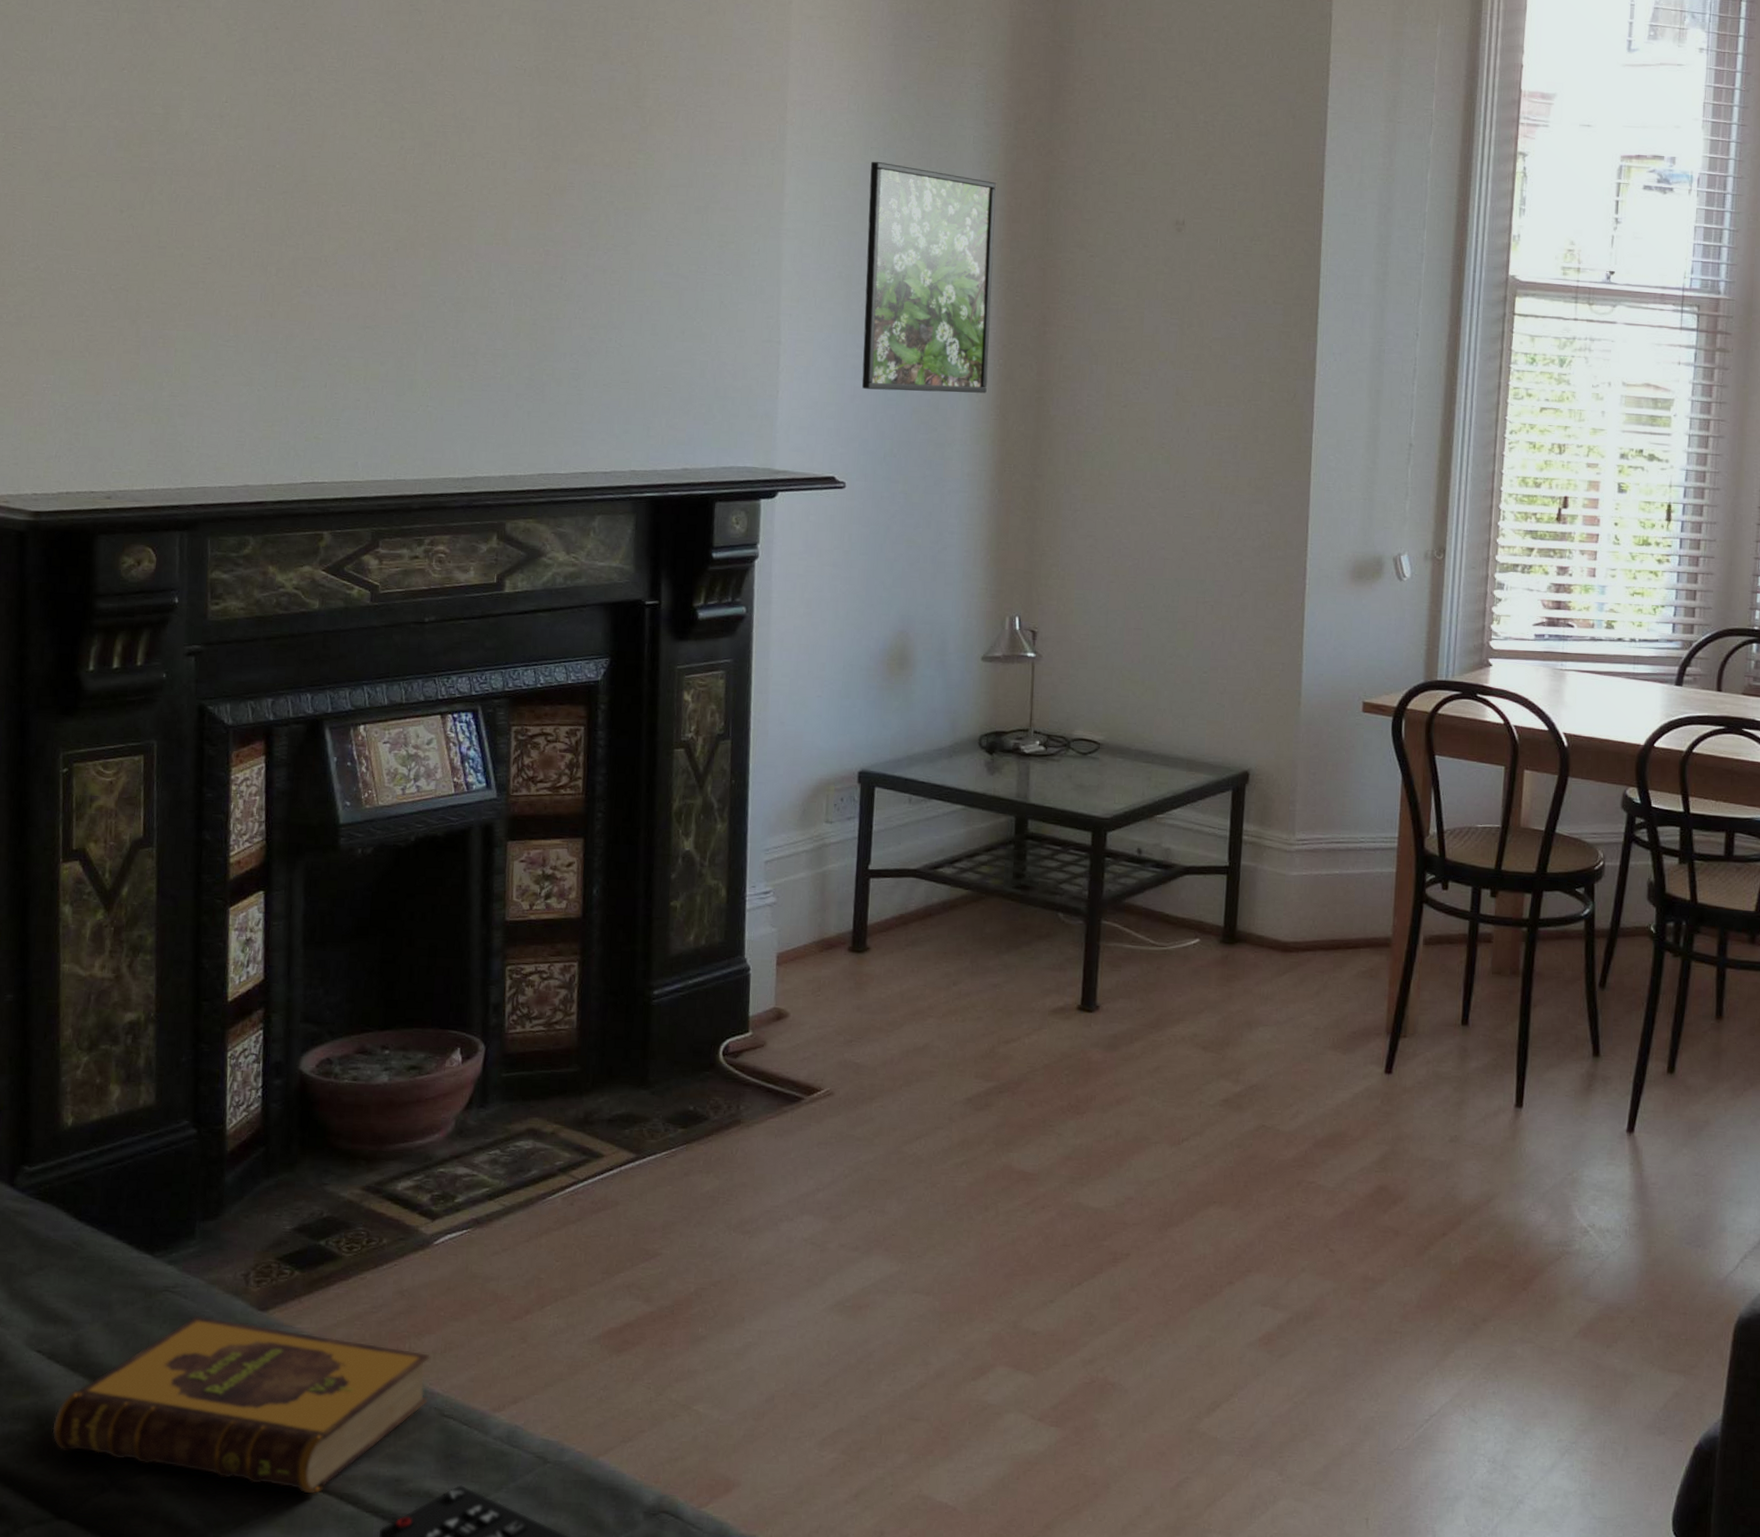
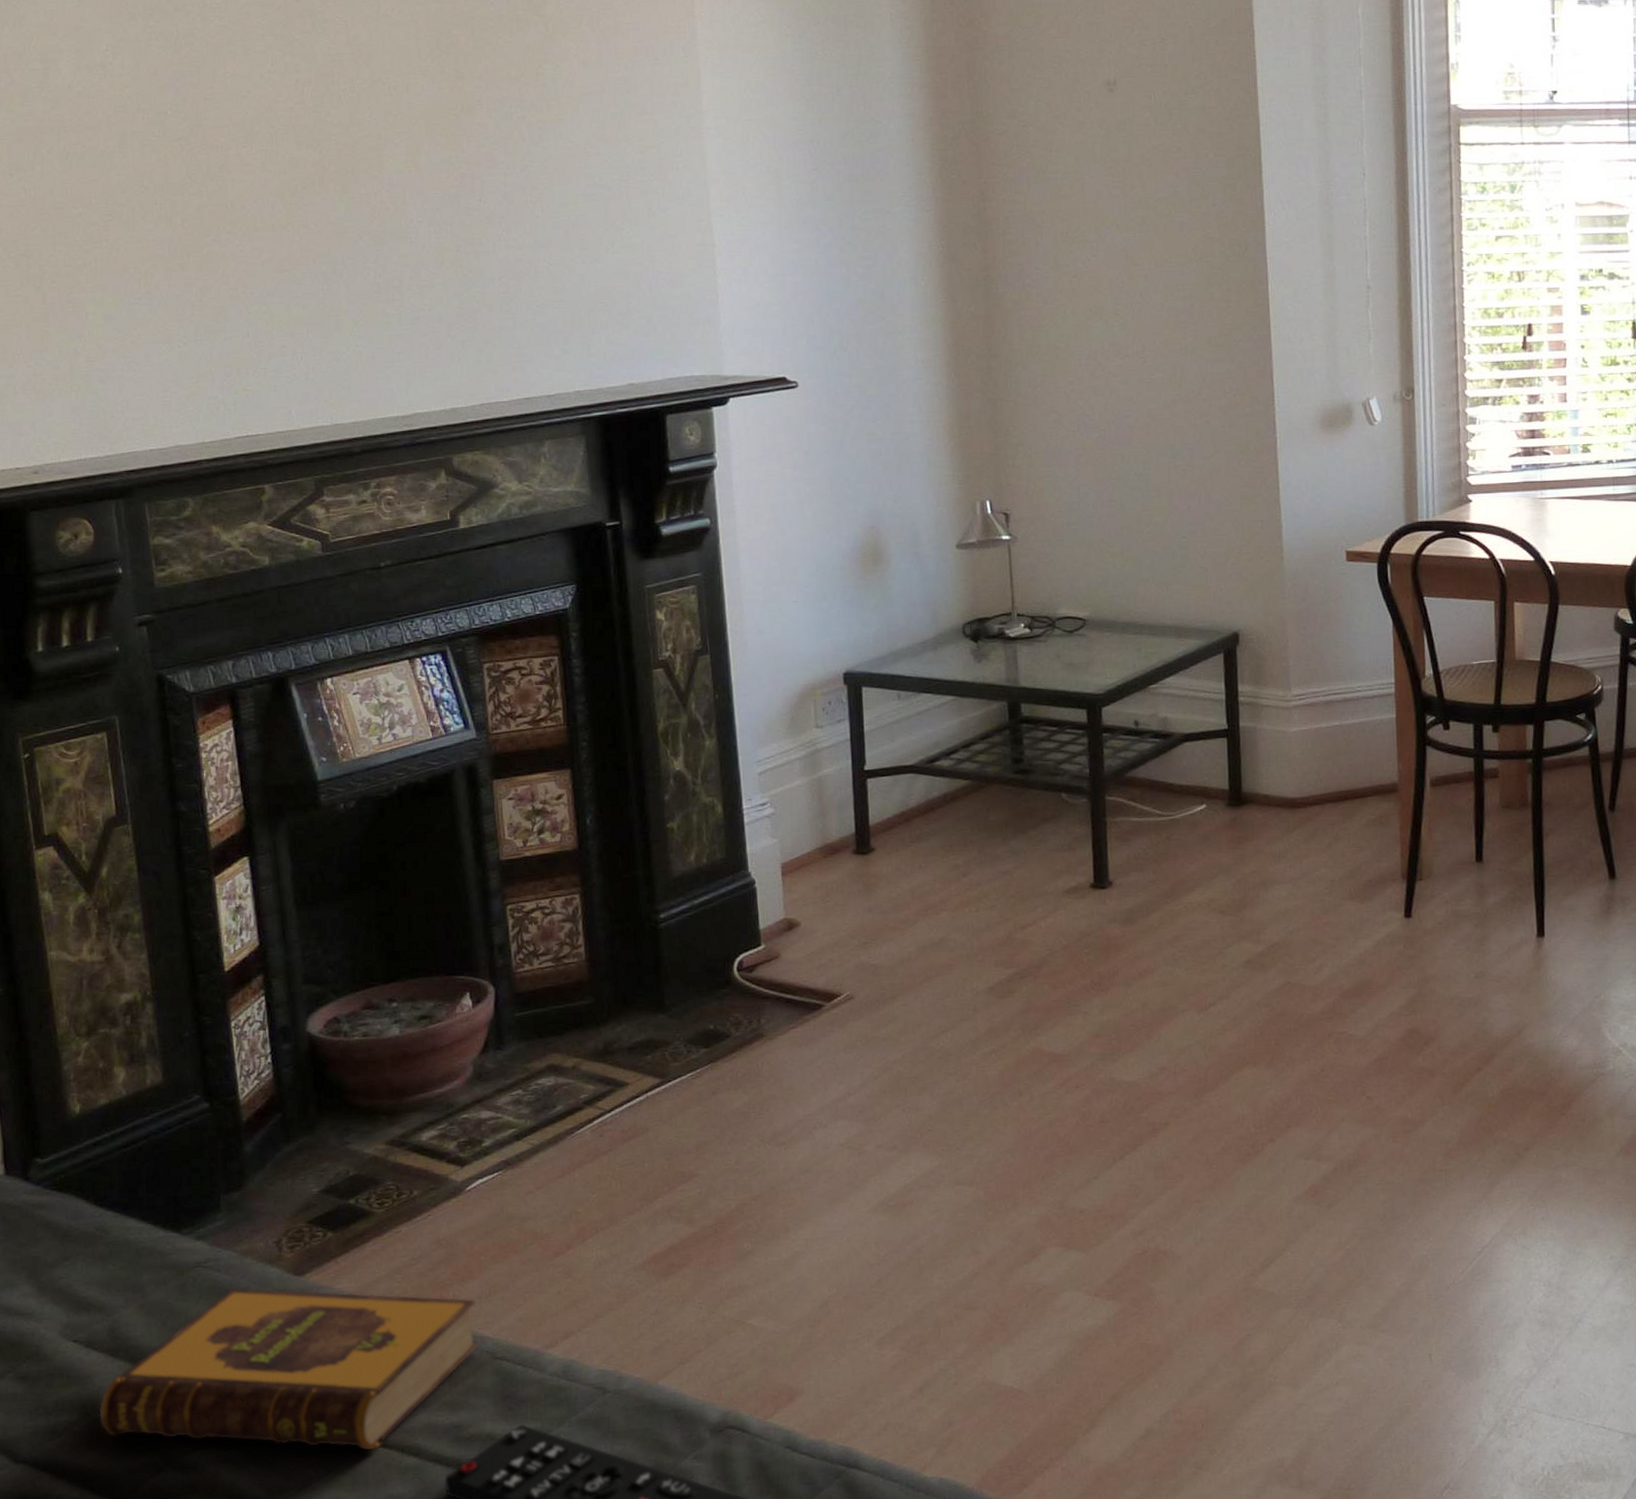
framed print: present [862,161,996,393] -> none [787,48,932,284]

